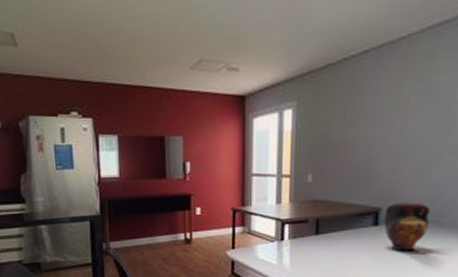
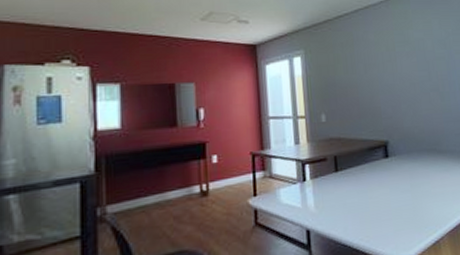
vase: present [383,203,430,250] -> none [391,134,429,179]

